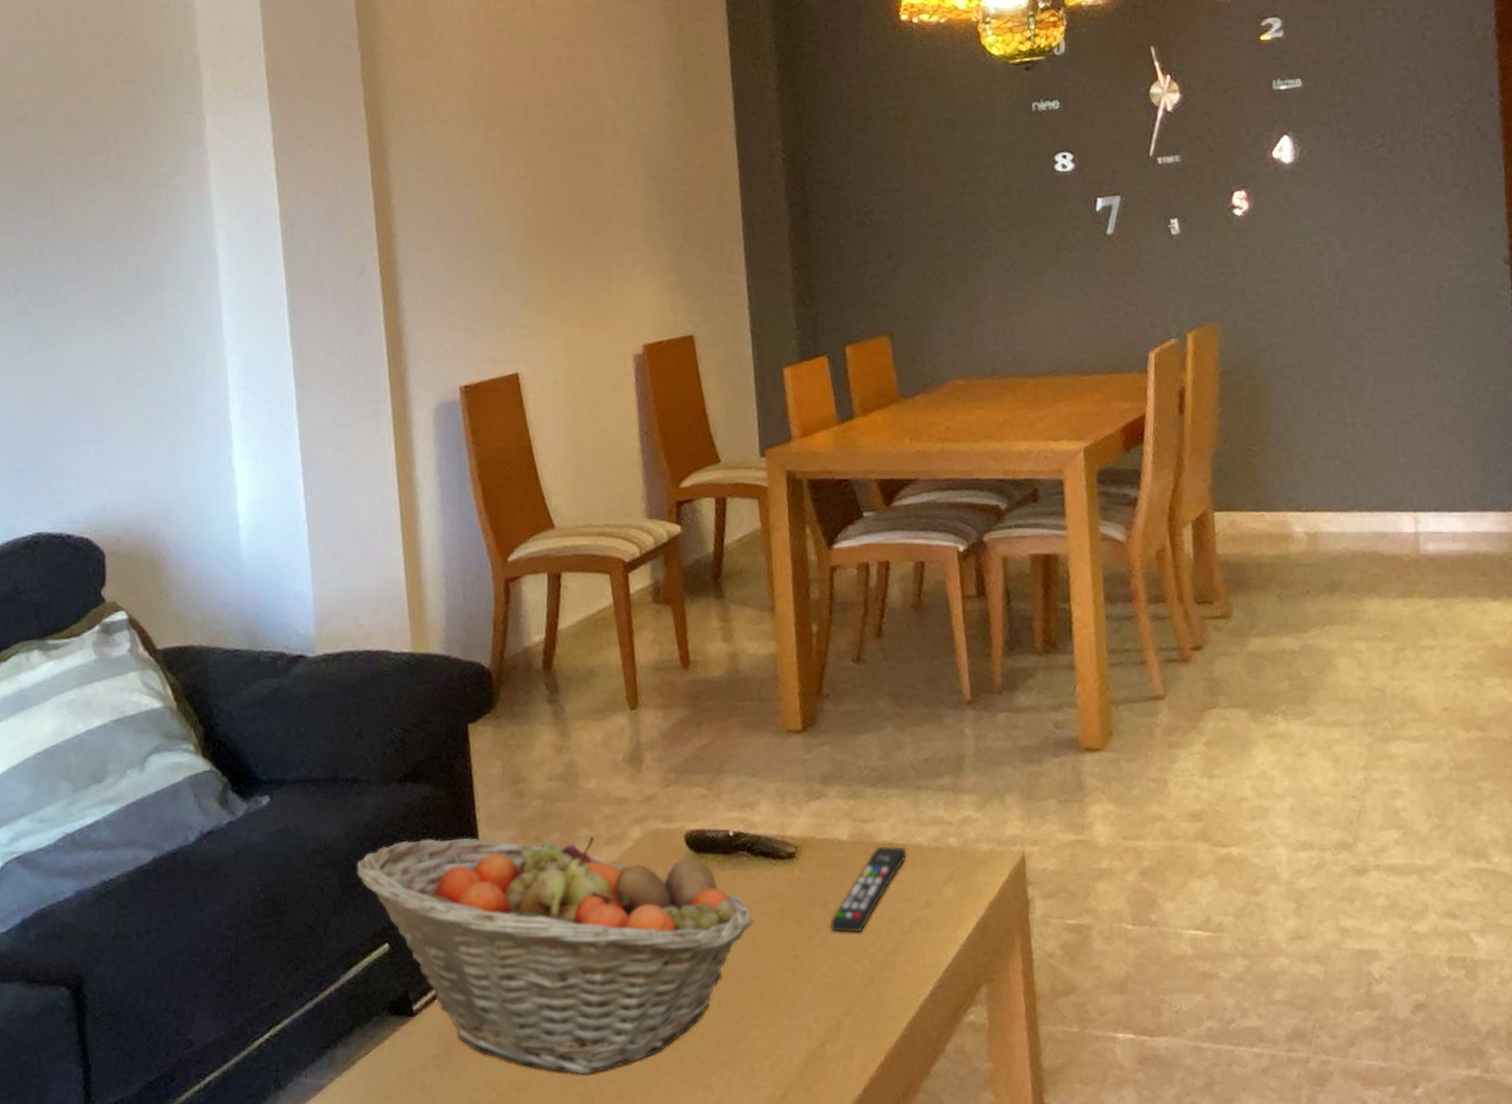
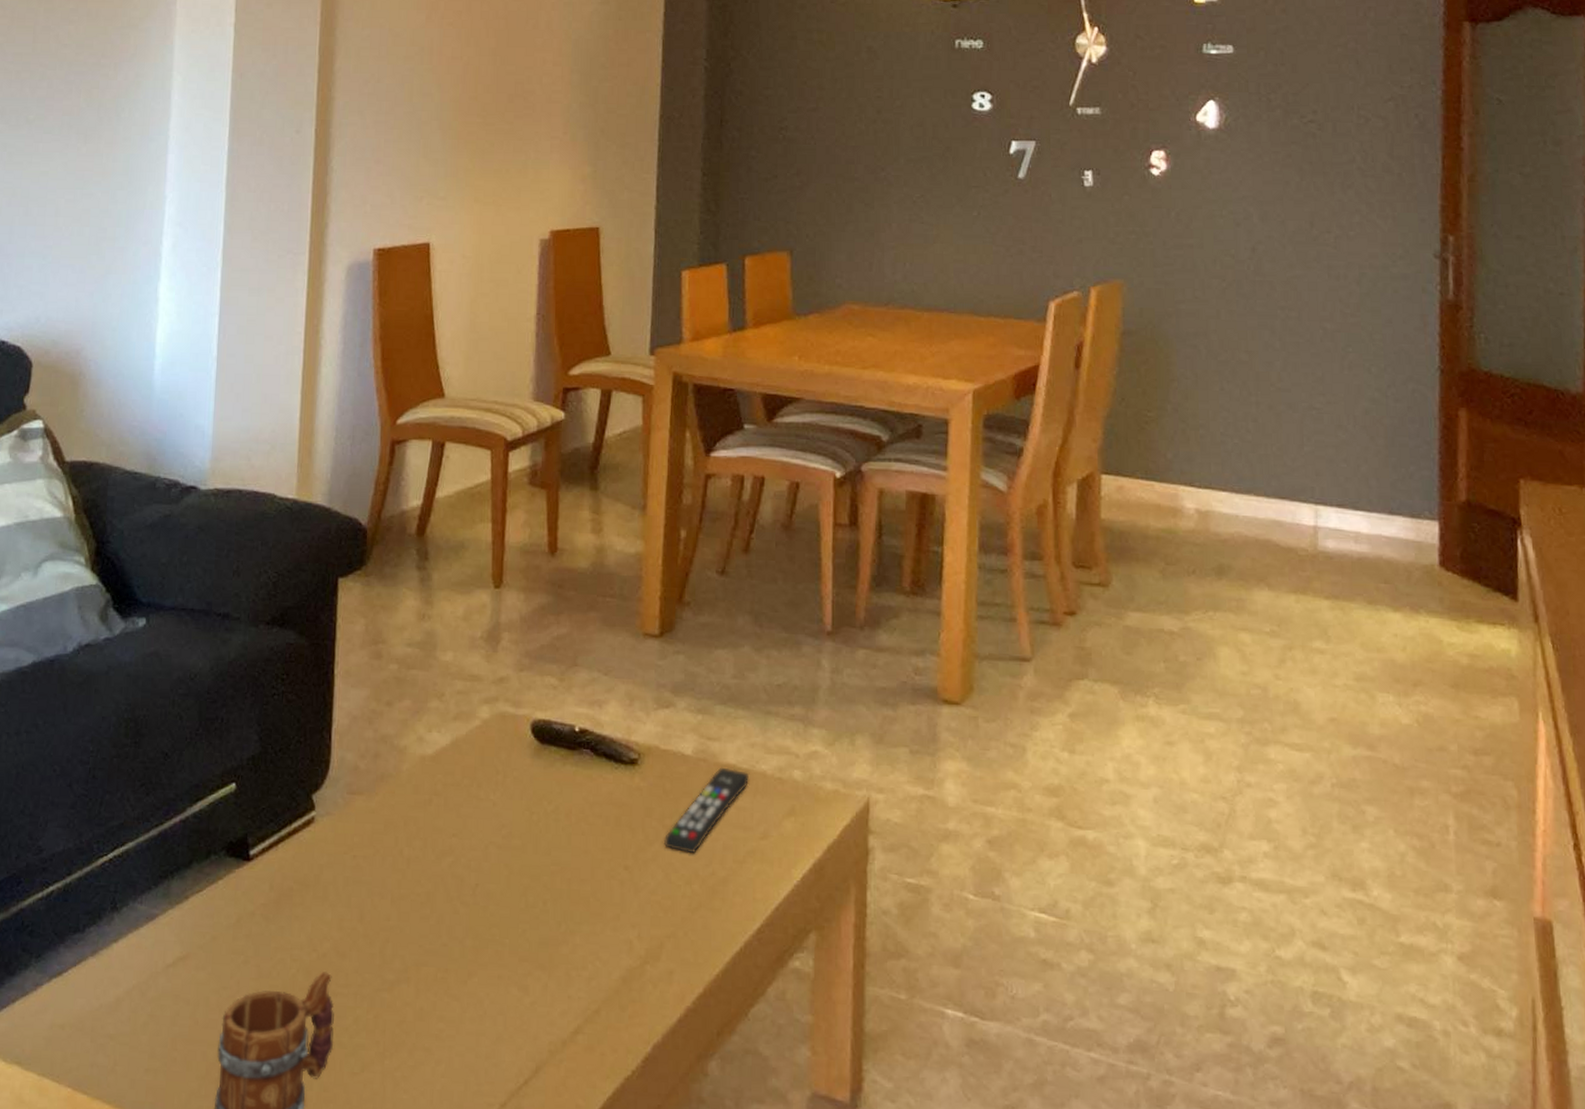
fruit basket: present [356,835,754,1075] -> none [216,684,588,953]

